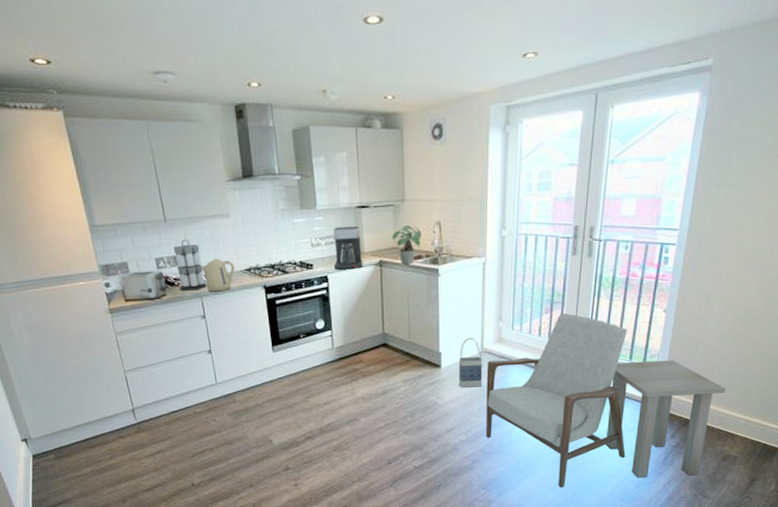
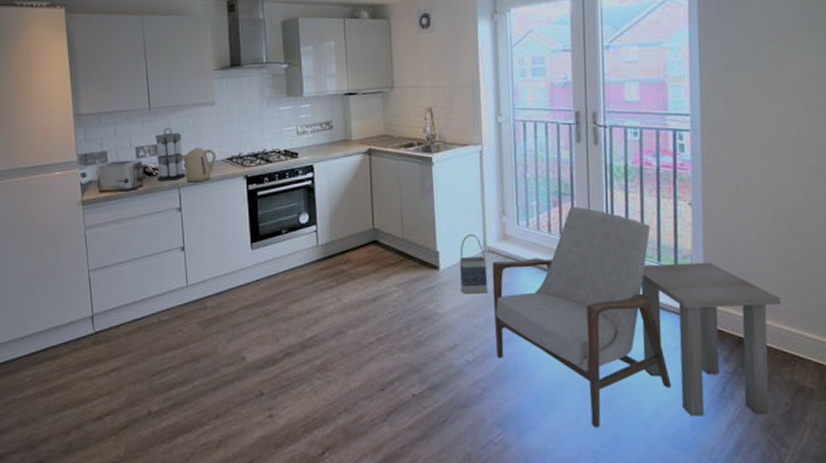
coffee maker: present [332,226,363,270] -> none [319,113,351,159]
potted plant: present [392,225,422,264] -> none [382,112,412,153]

